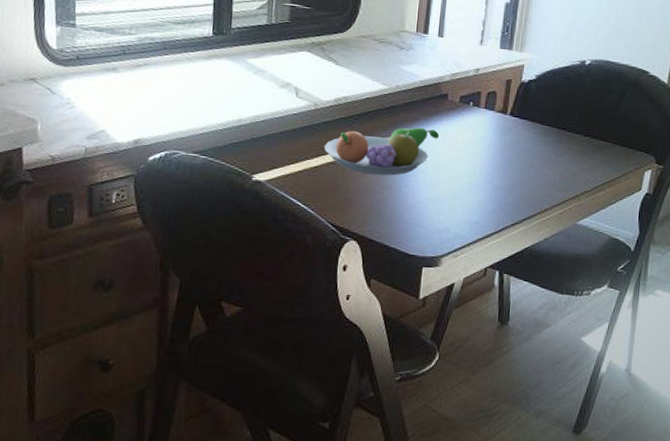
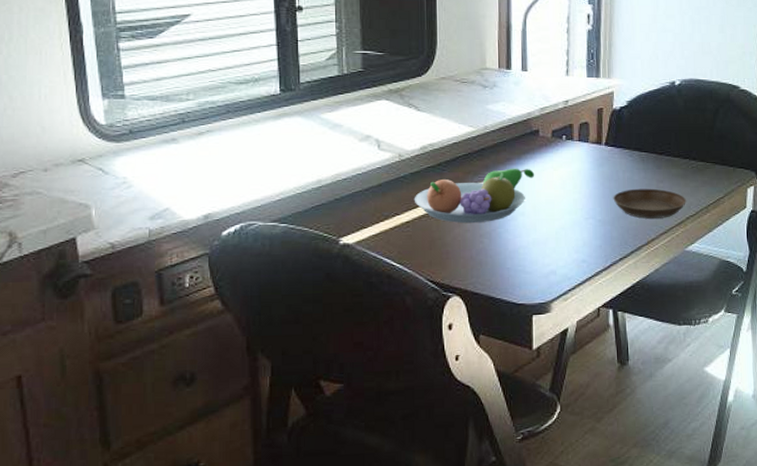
saucer: none [511,159,584,191] -> present [613,188,687,219]

